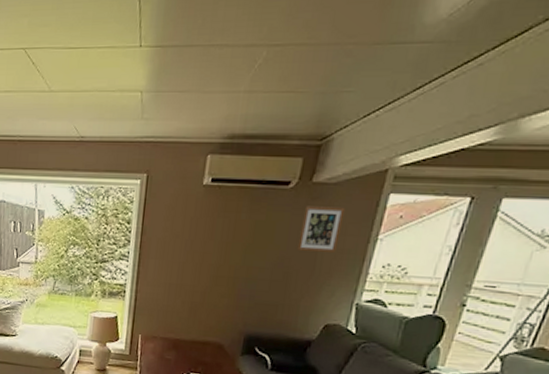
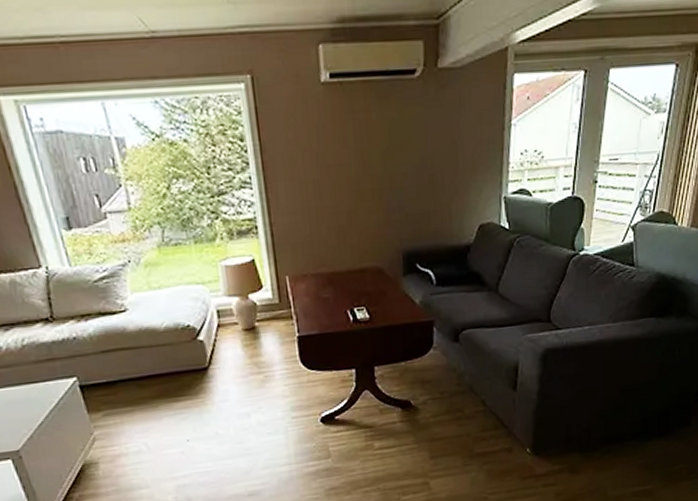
picture frame: present [297,206,346,252] -> none [436,93,476,148]

